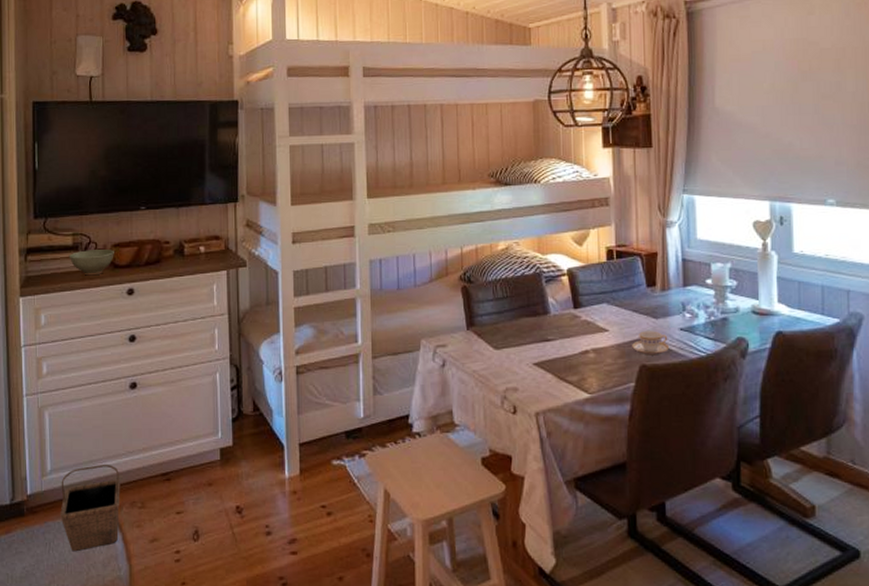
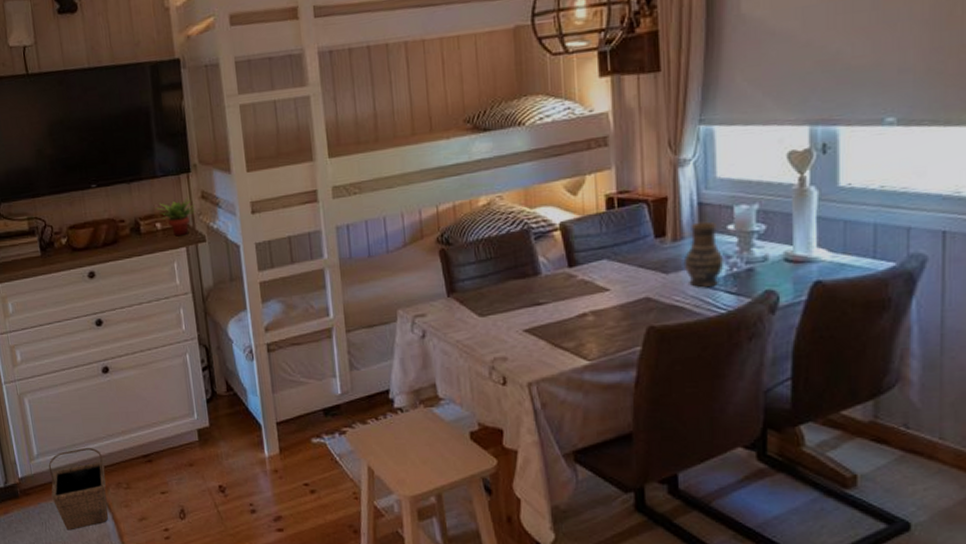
bowl: present [69,249,114,276] -> none [26,232,71,261]
succulent plant: none [200,223,239,260] -> present [155,196,195,237]
teacup: present [632,331,670,355] -> none [638,287,683,316]
vase: none [670,275,704,332] -> present [683,221,724,287]

